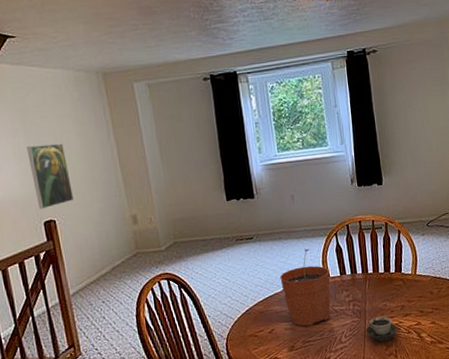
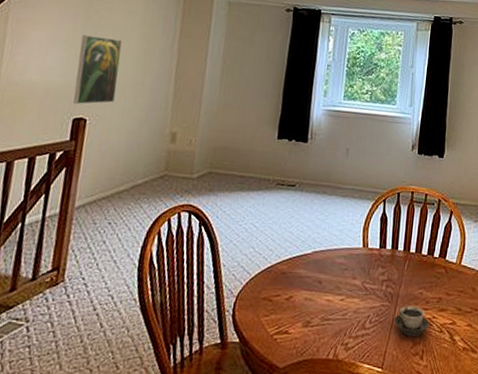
plant pot: present [280,248,331,327] -> none [313,210,369,301]

